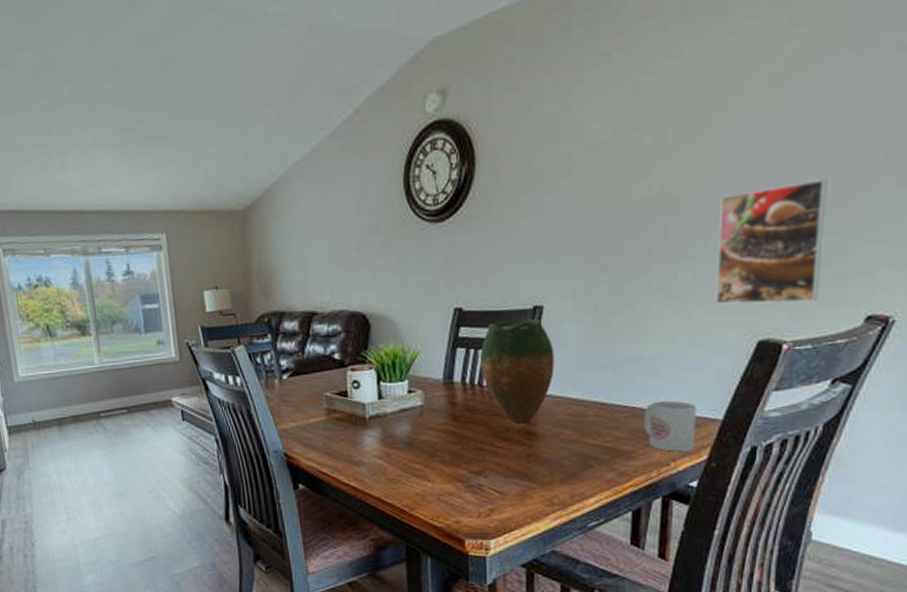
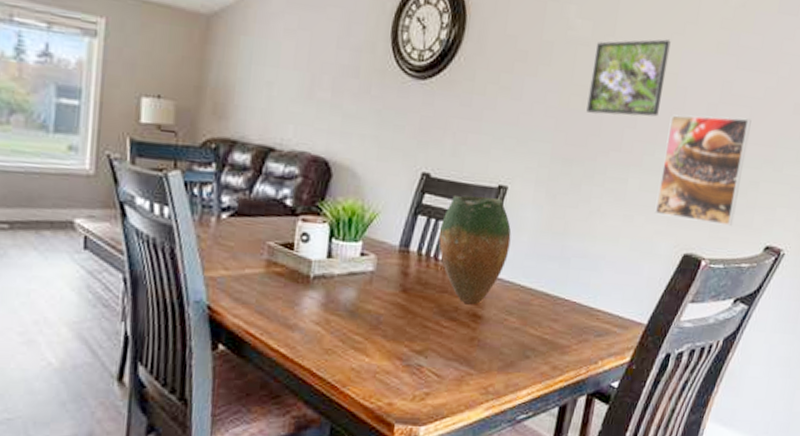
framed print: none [617,117,709,215] -> present [586,39,671,117]
mug: present [644,400,697,452] -> none [580,298,627,352]

